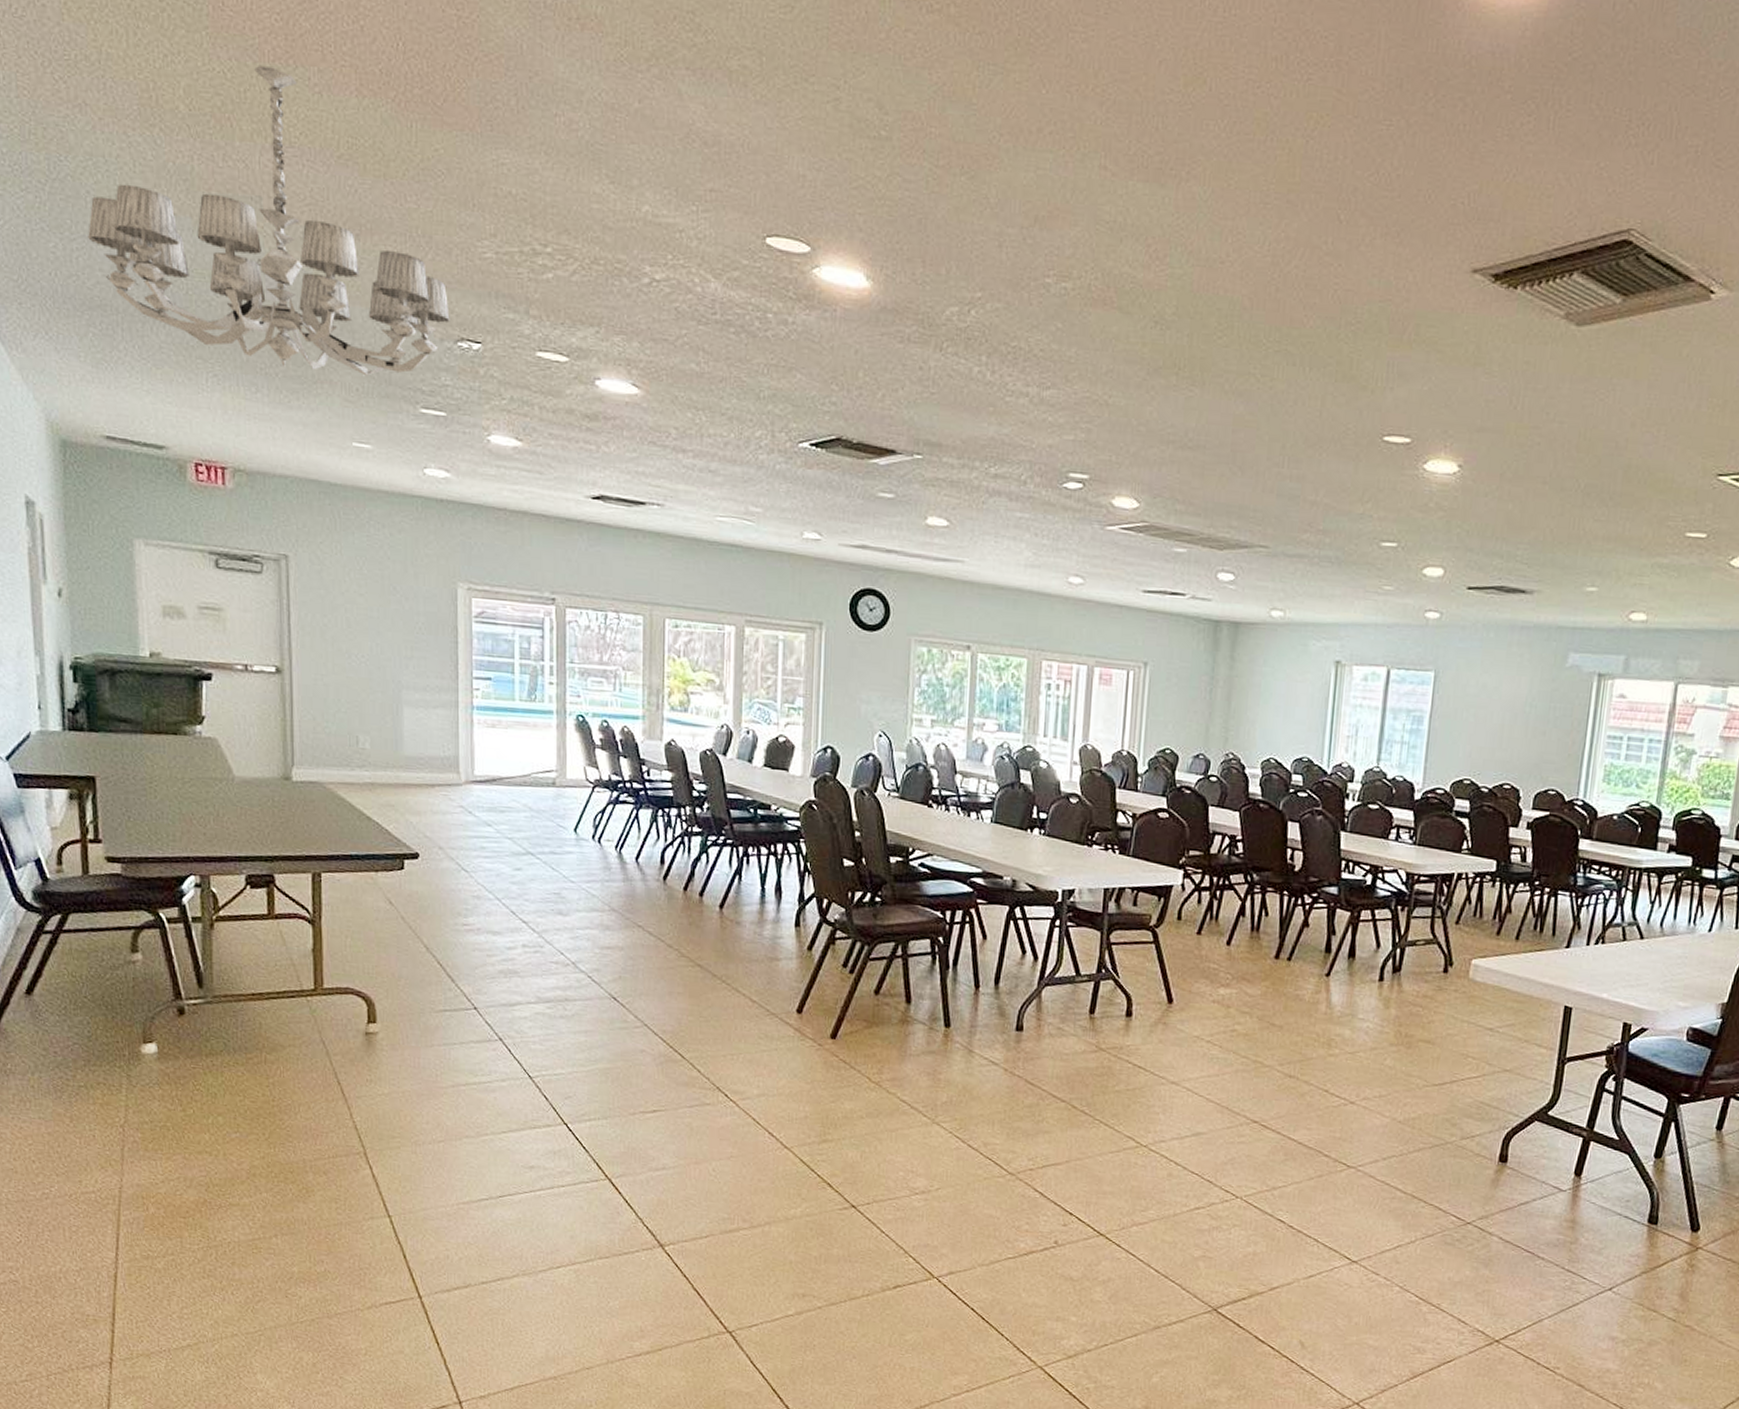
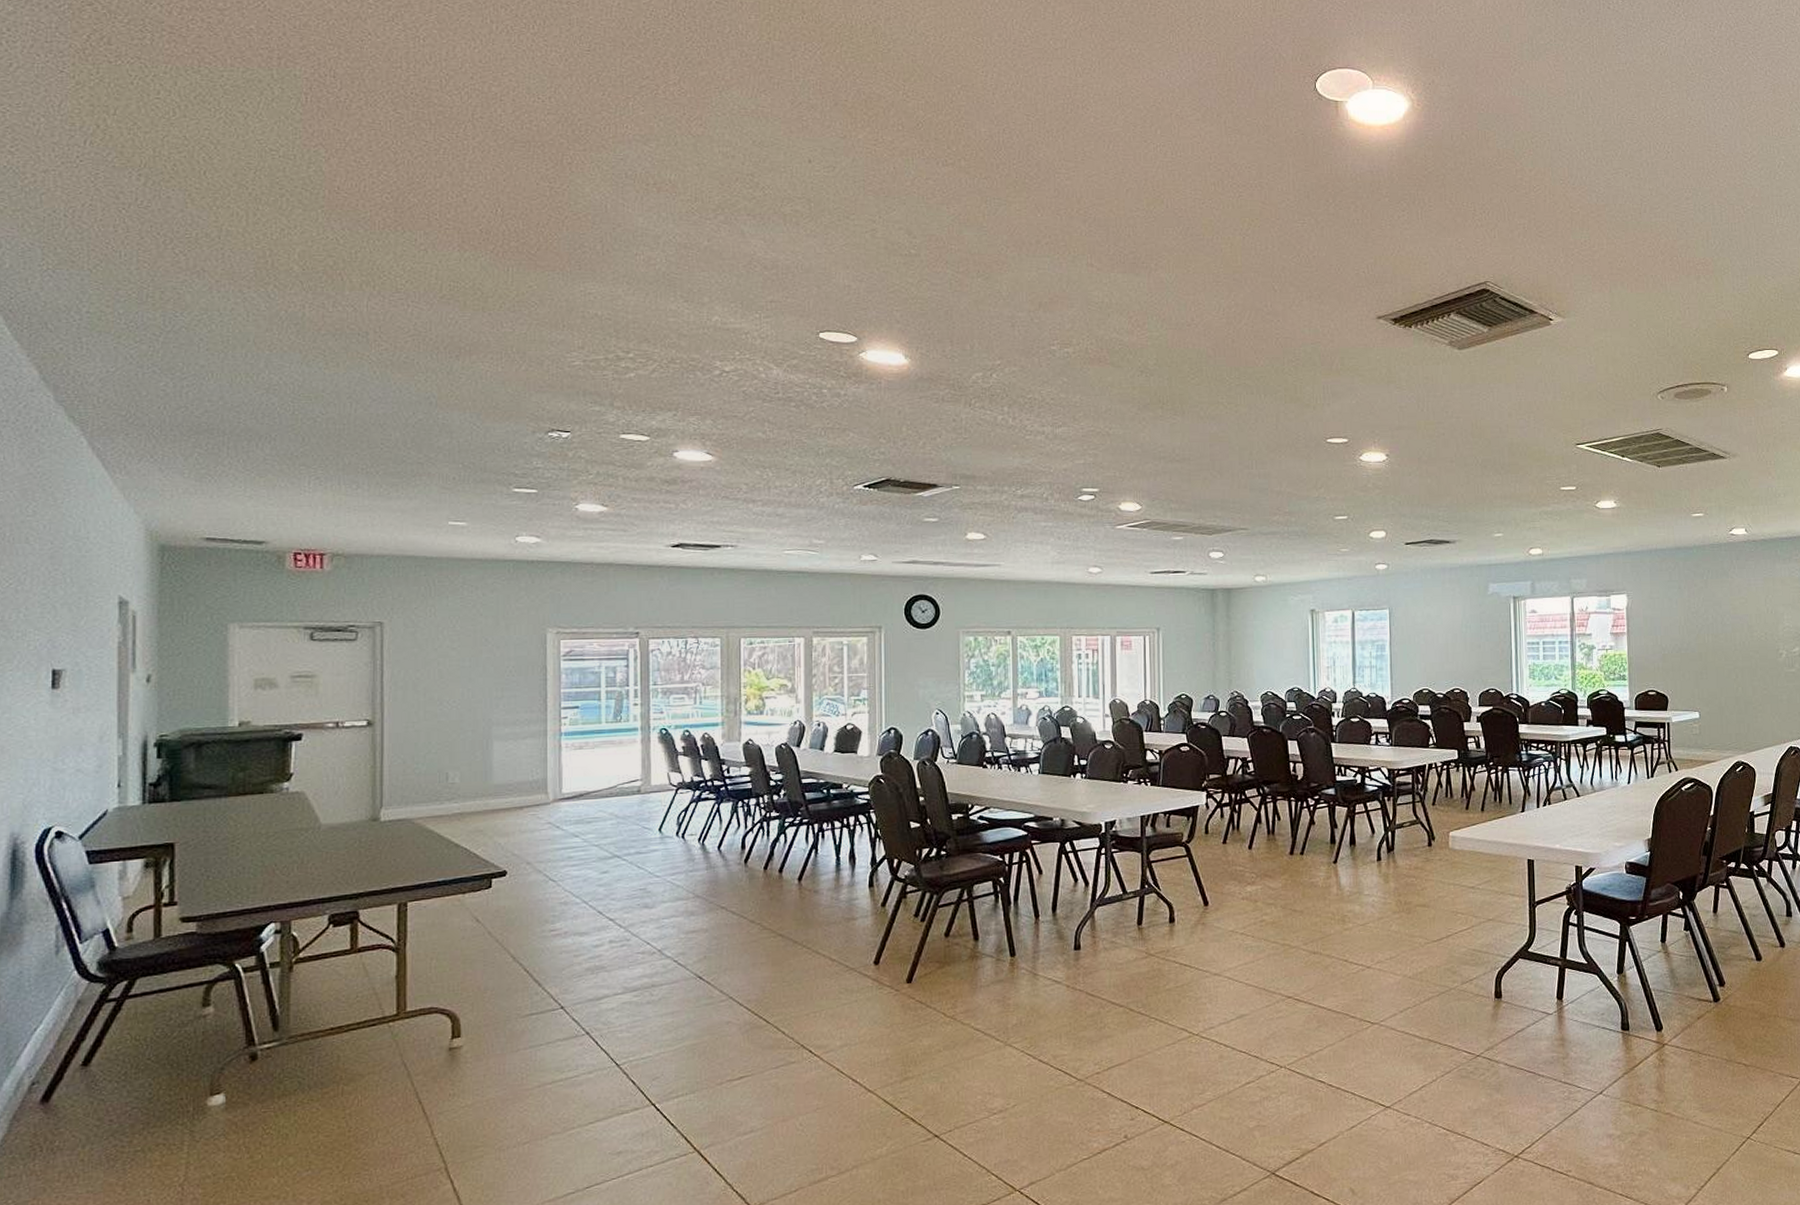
chandelier: present [86,64,450,376] -> none [197,232,542,467]

